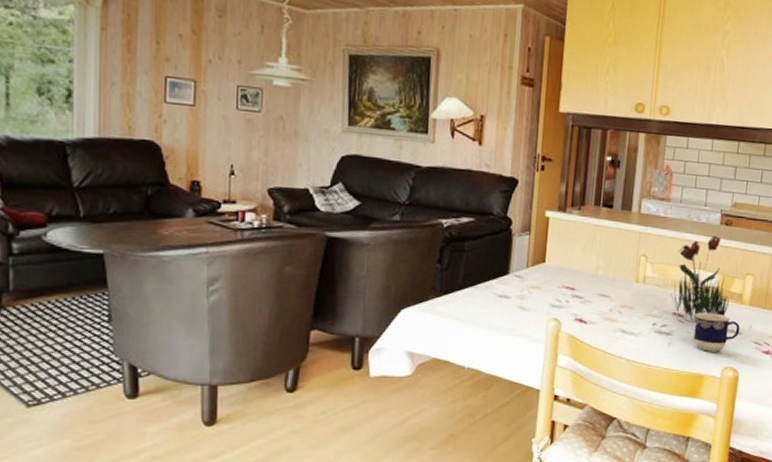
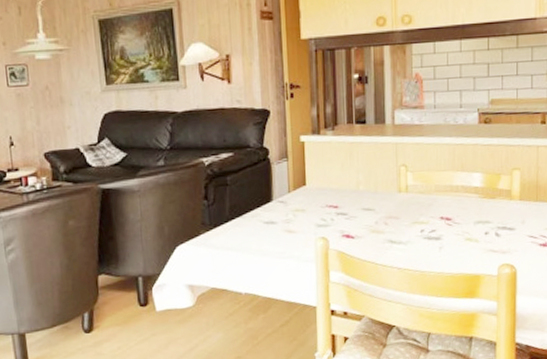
flower: present [671,235,729,323] -> none [436,135,497,225]
cup: present [693,312,740,352] -> none [464,212,513,252]

